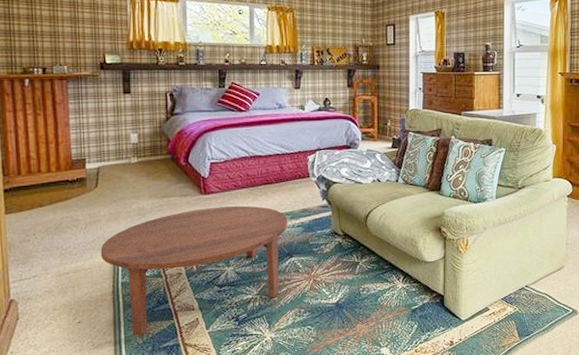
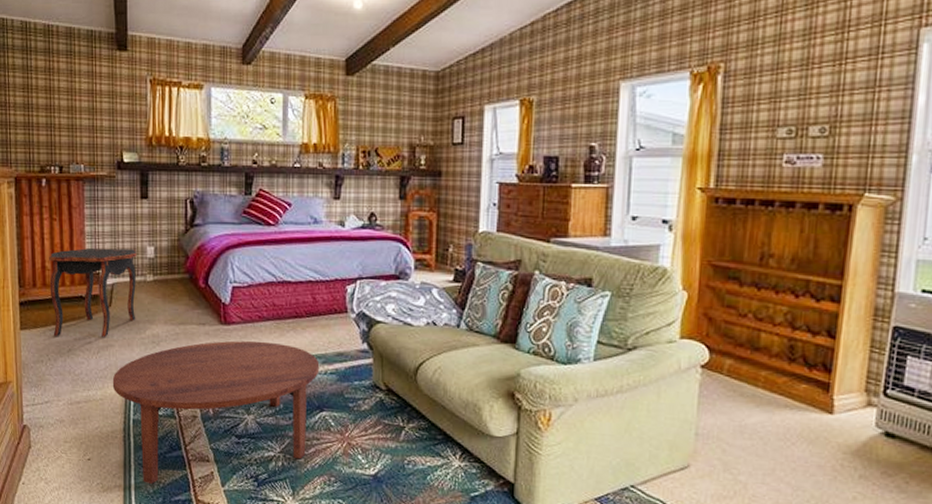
side table: none [33,137,122,218] -> present [49,248,137,337]

